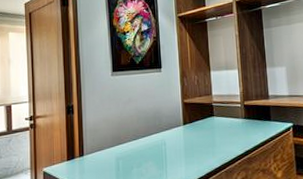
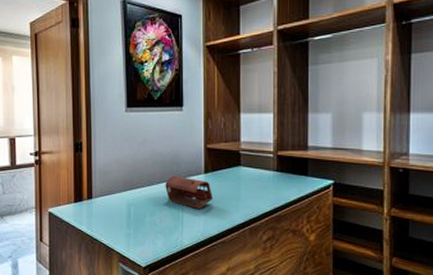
wooden box: none [149,129,193,157] -> present [165,175,214,209]

